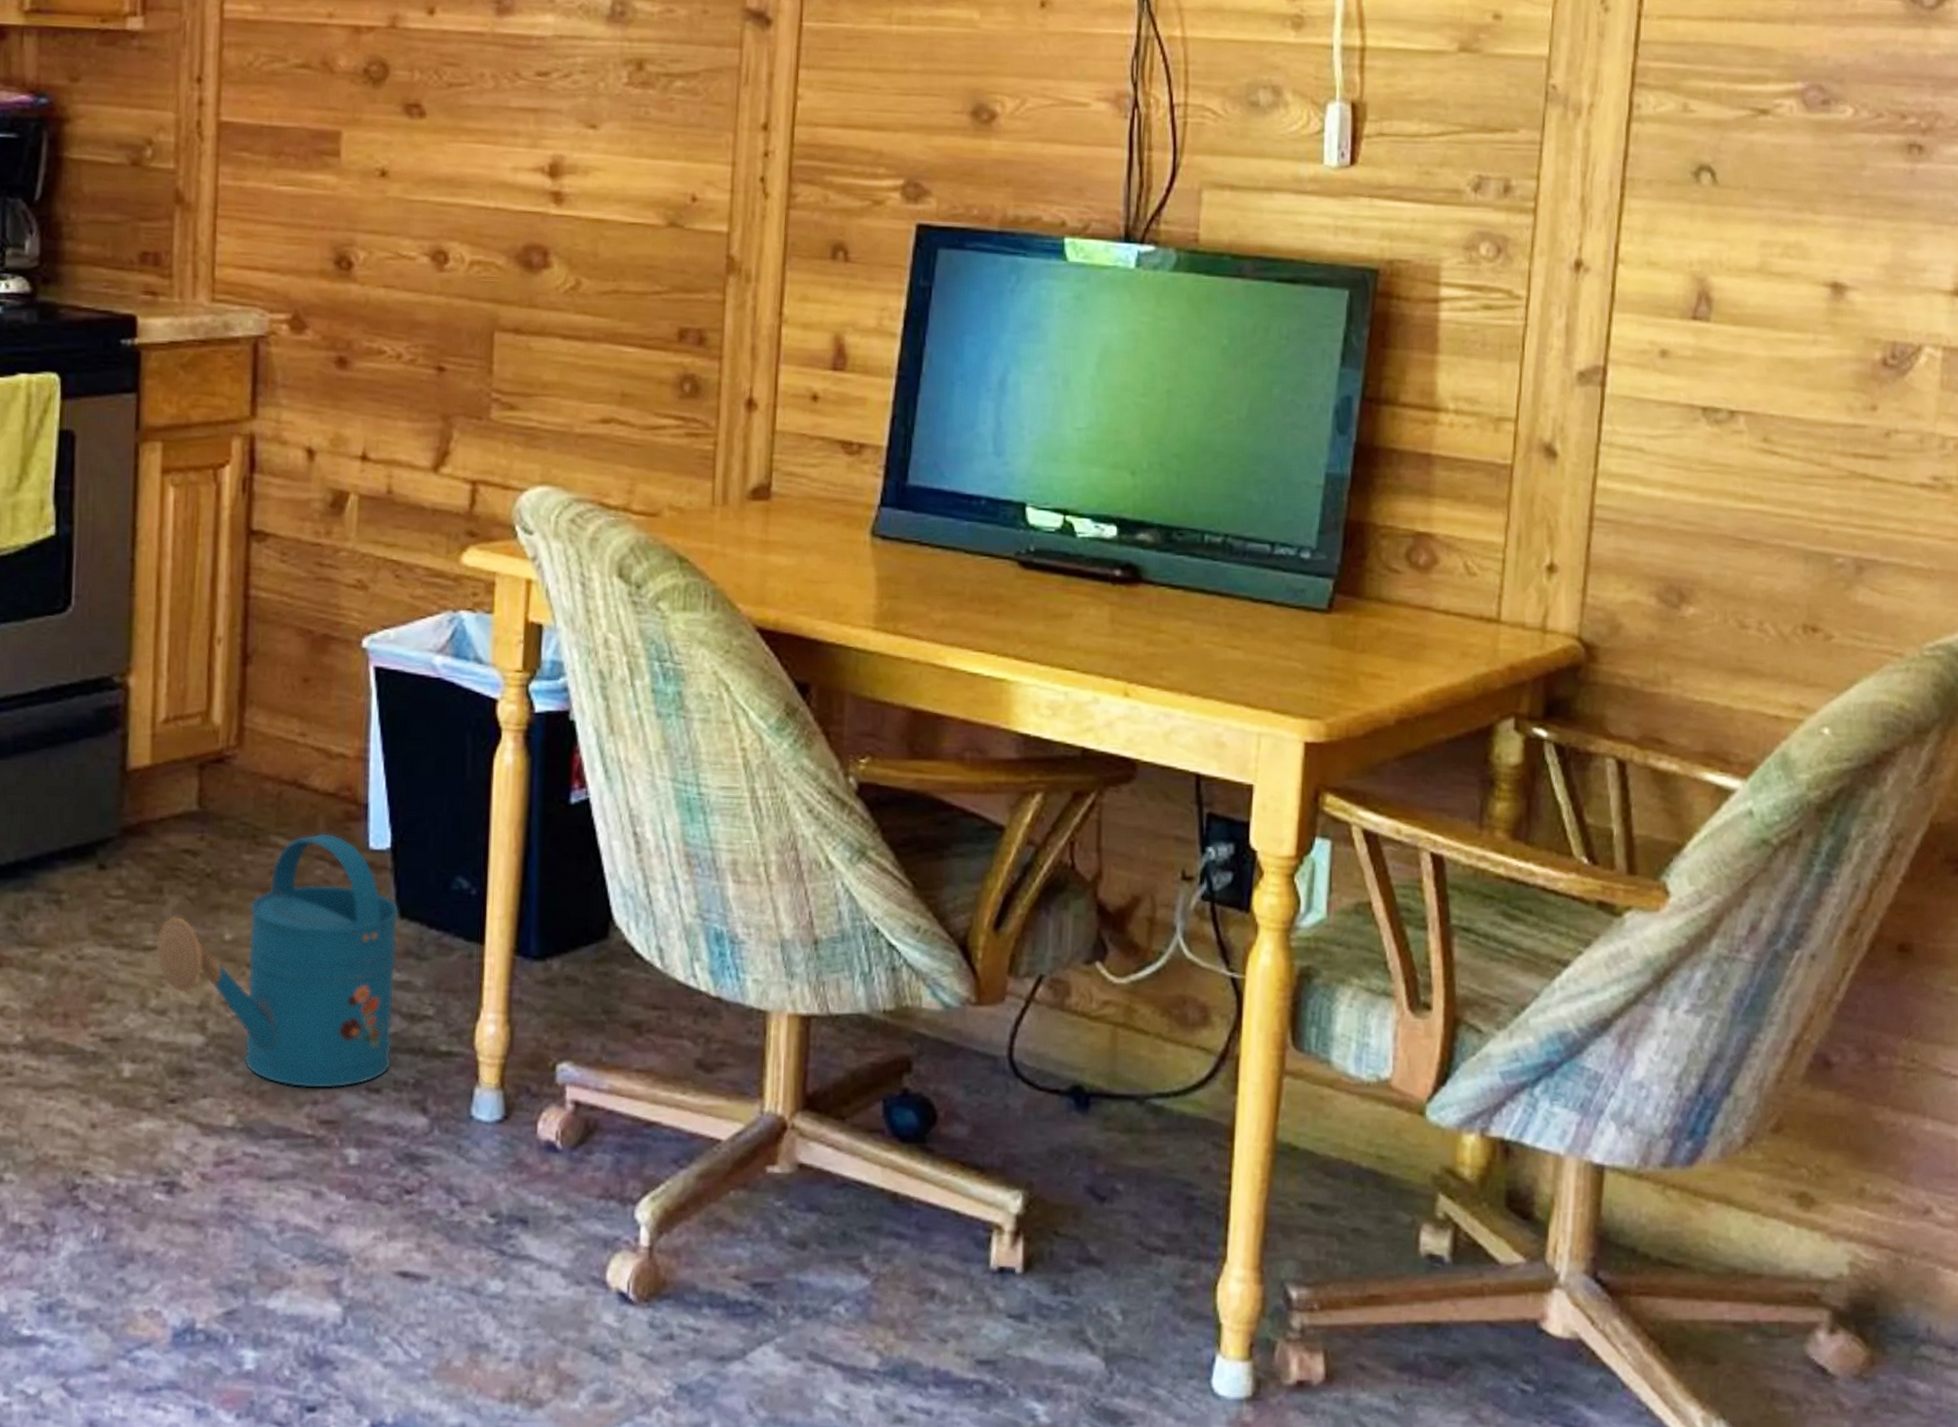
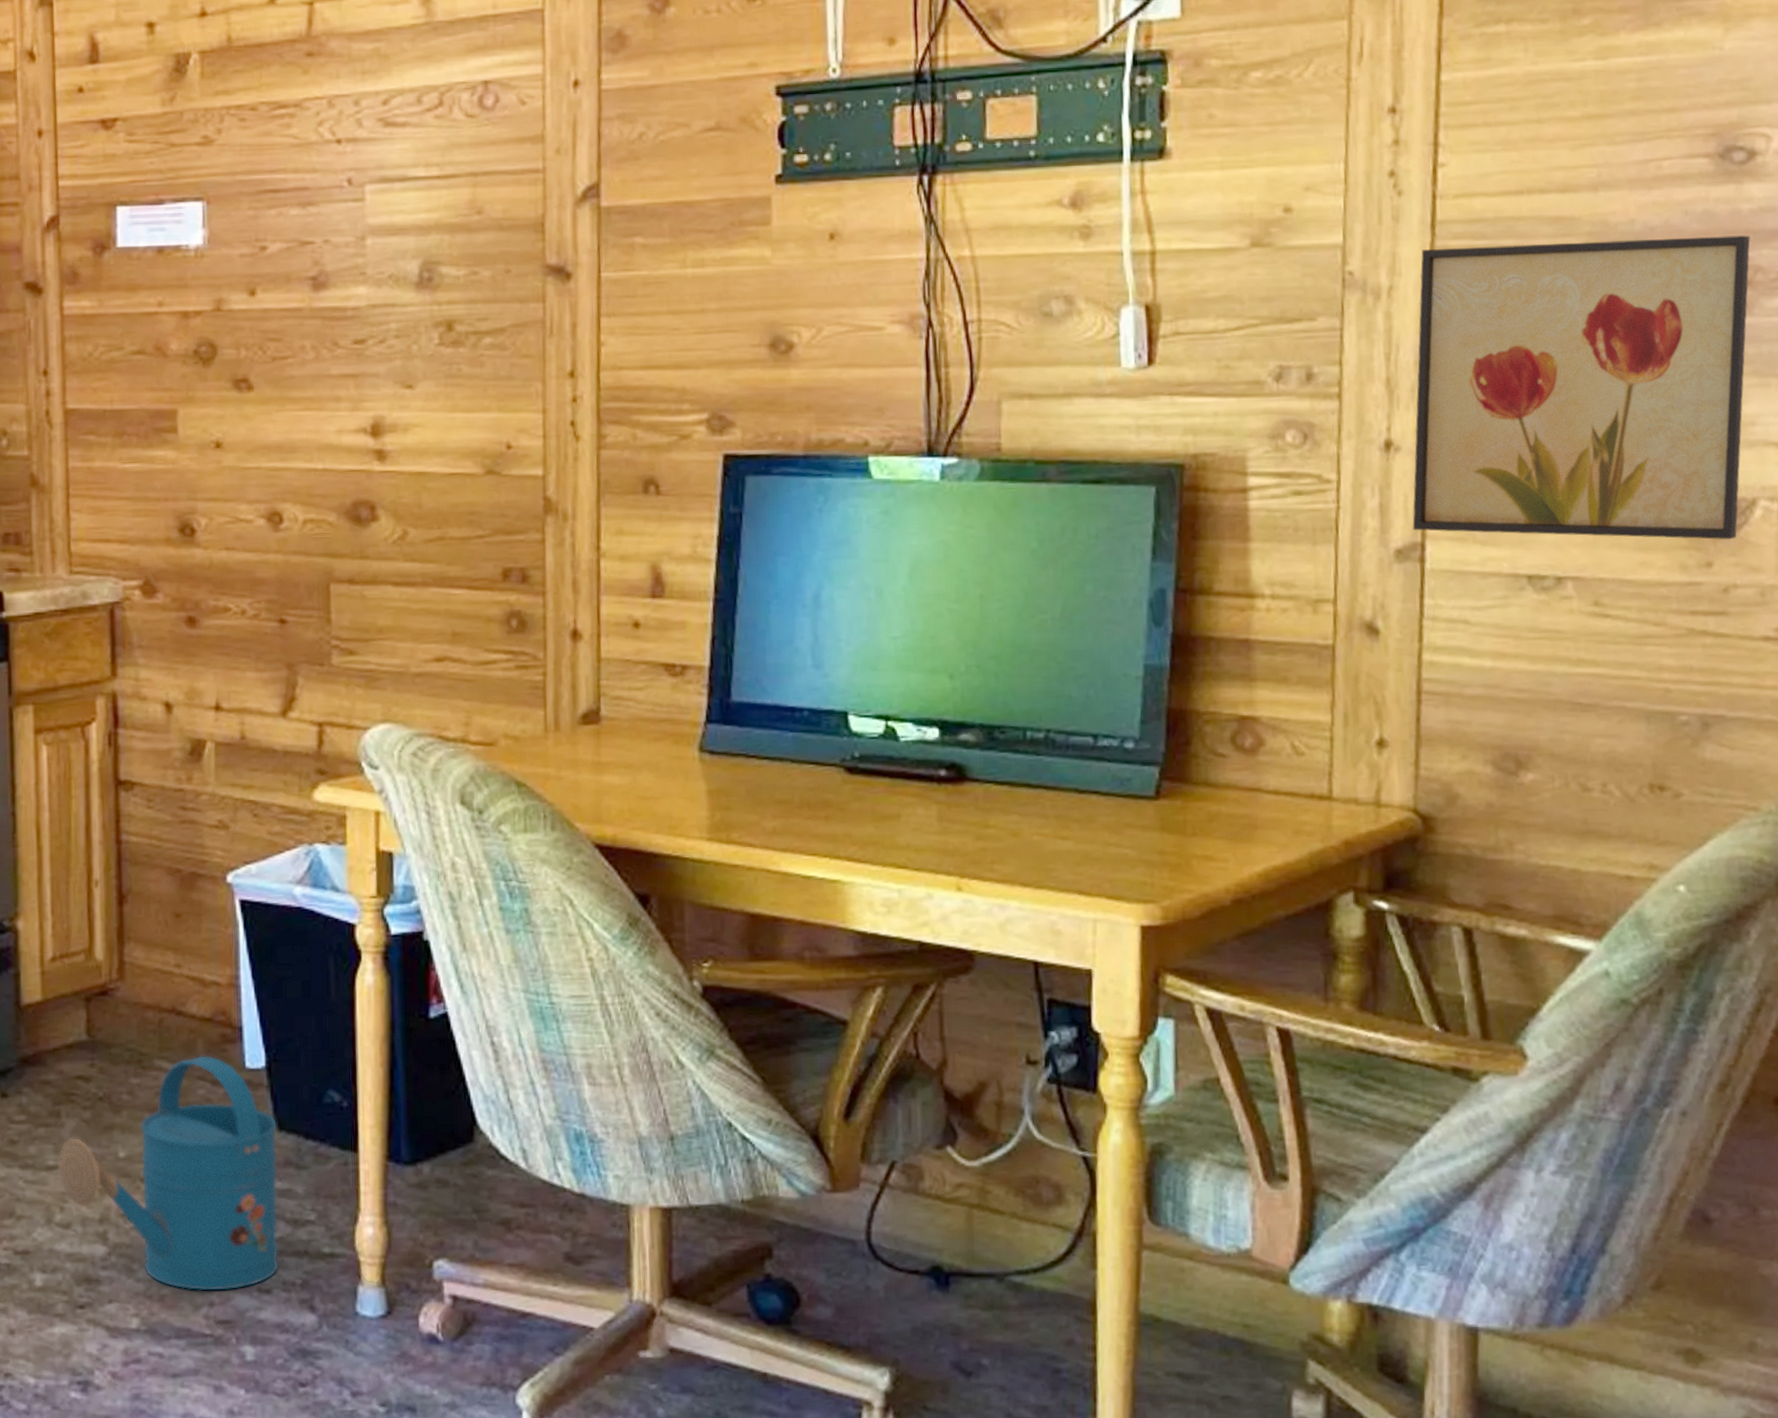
wall art: none [1596,69,1934,384] -> present [1412,234,1751,540]

